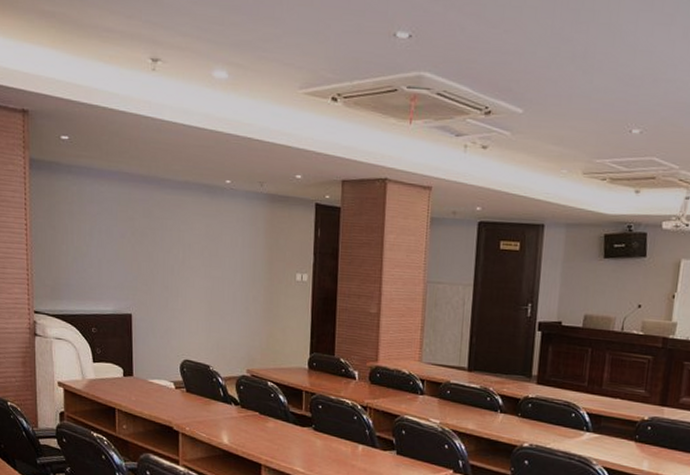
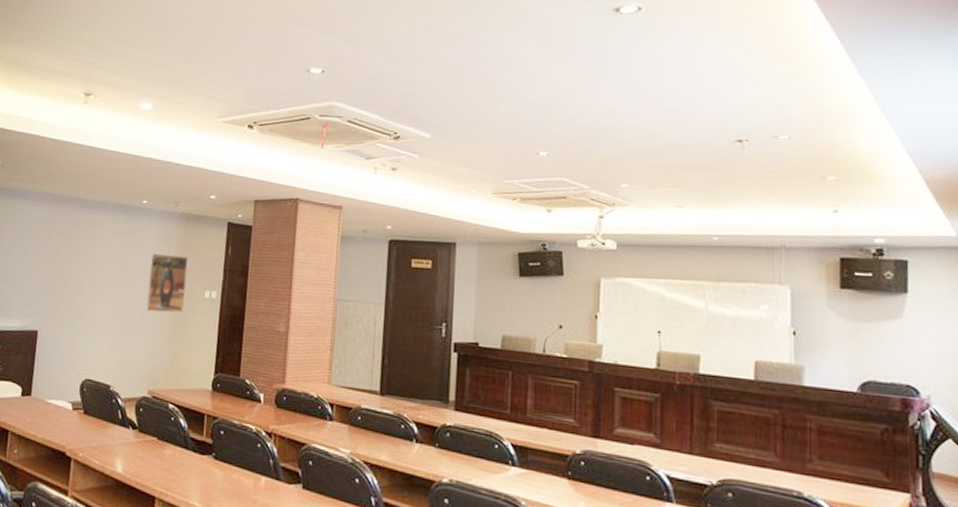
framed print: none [238,235,278,296] -> present [146,253,189,313]

